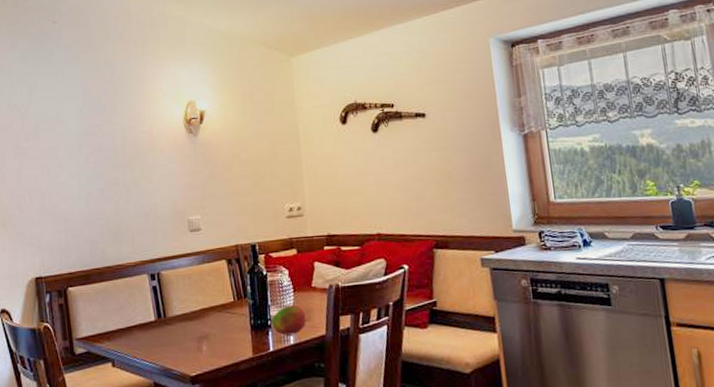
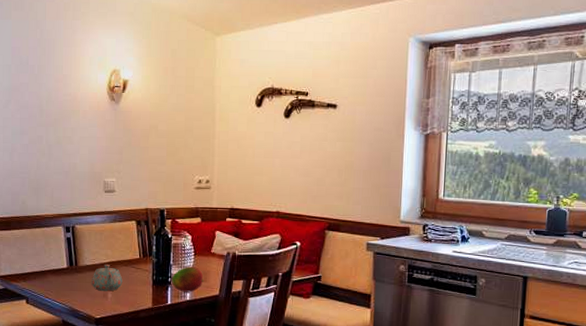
teapot: none [182,312,218,344] -> present [91,265,123,292]

